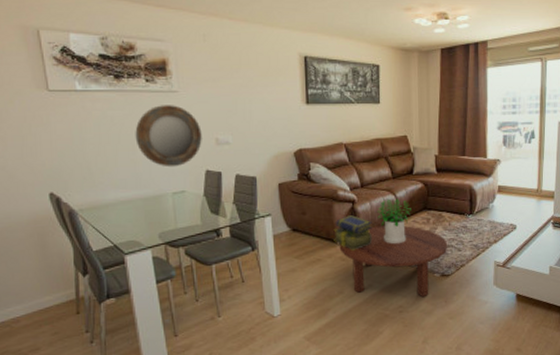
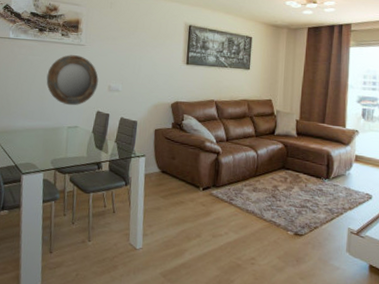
stack of books: present [333,214,372,250] -> none [197,164,233,198]
coffee table: present [339,226,448,298] -> none [201,178,303,253]
potted plant: present [377,198,411,244] -> none [238,155,271,197]

